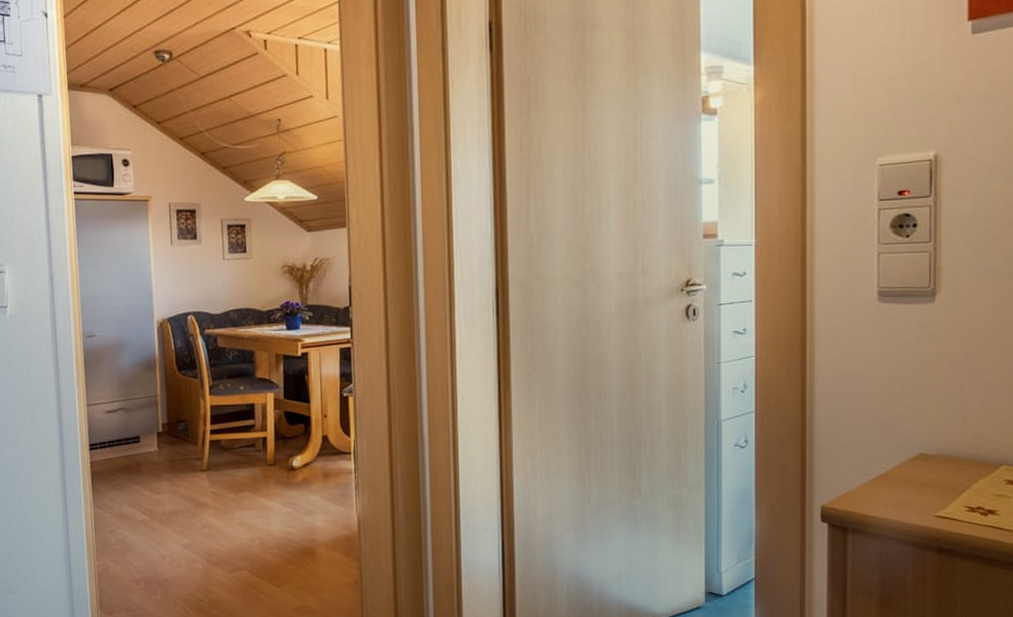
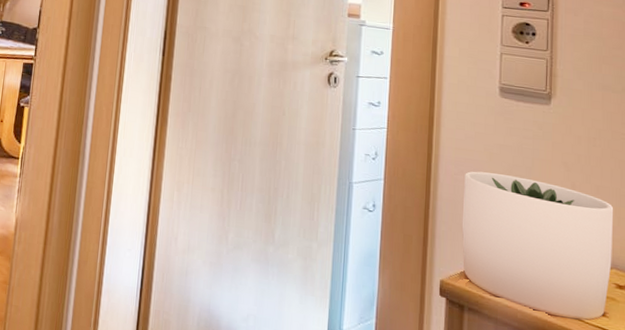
planter: none [841,385,1005,523] -> present [461,171,614,321]

